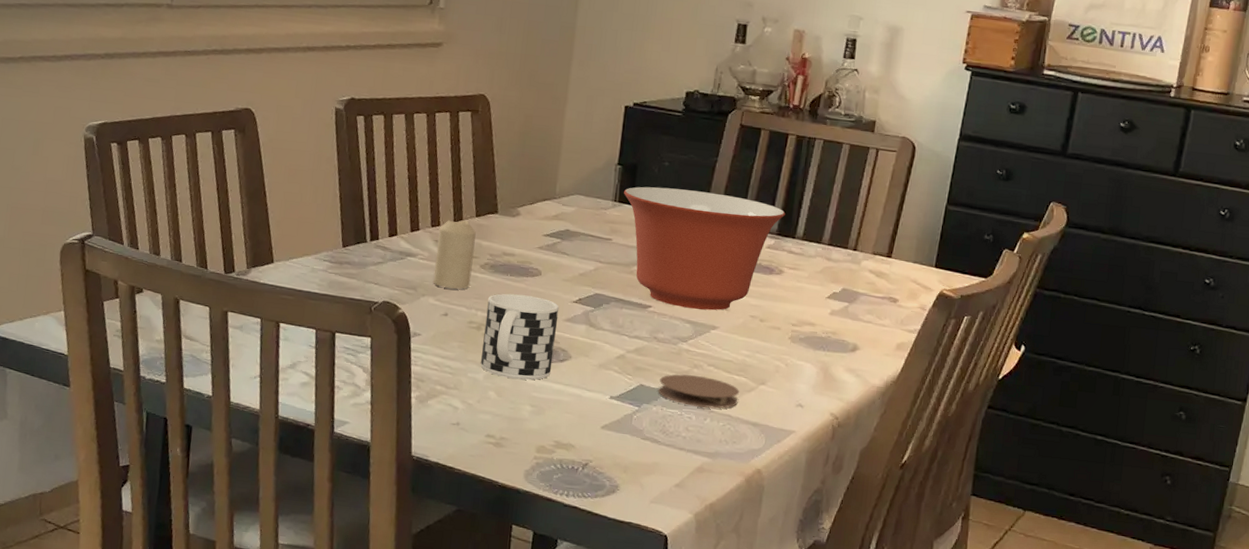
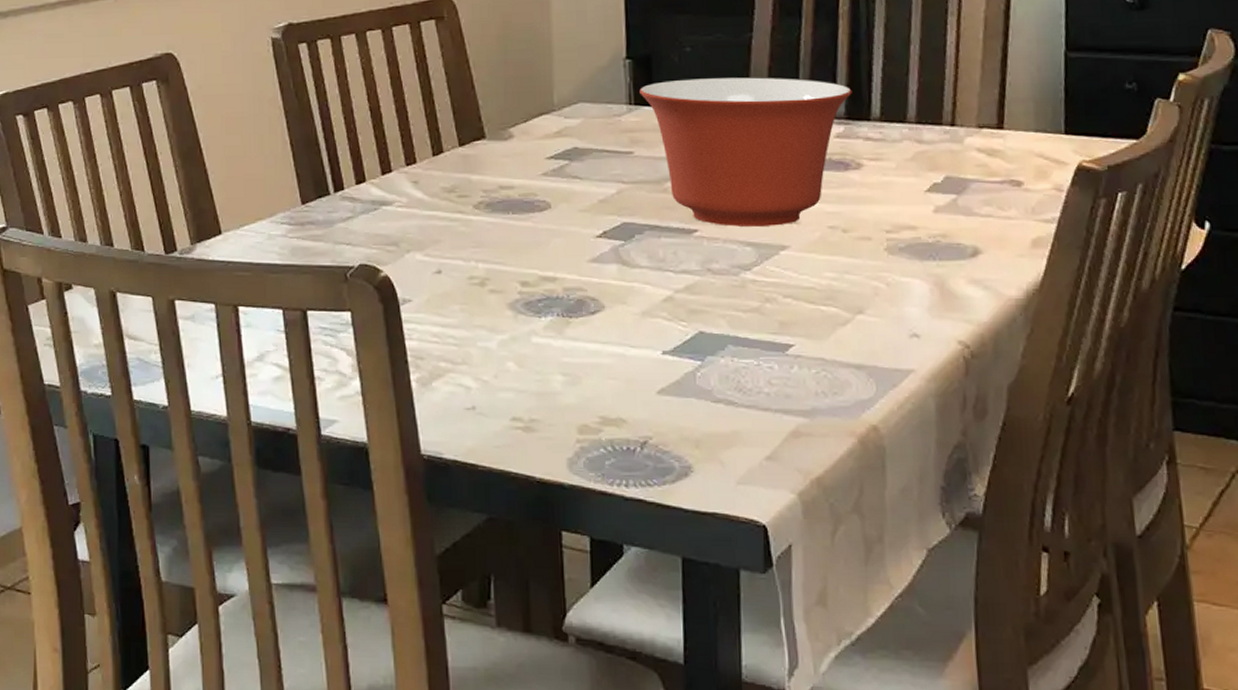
candle: present [433,220,476,289] -> none [415,153,464,238]
cup: present [481,293,560,380] -> none [489,236,582,342]
coaster: present [658,374,740,409] -> none [723,311,832,352]

